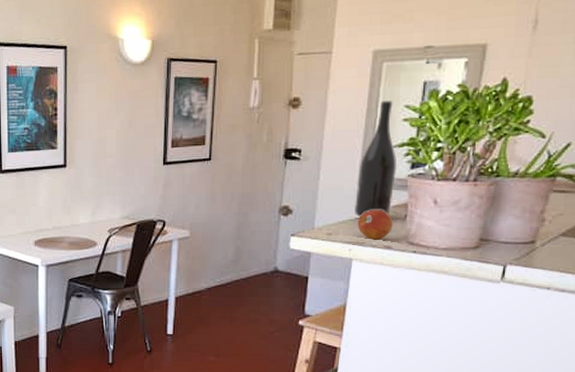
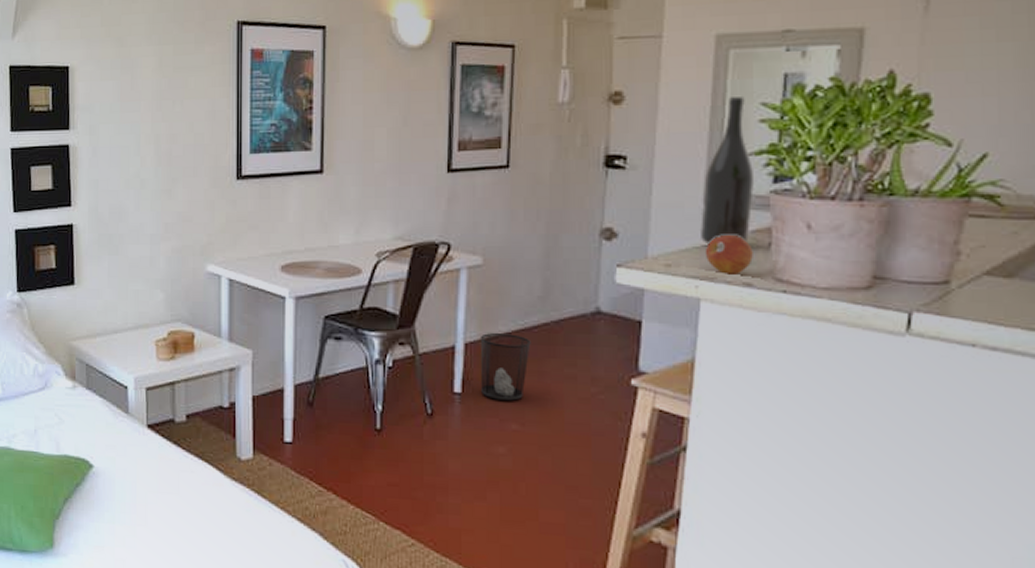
waste bin: none [187,289,225,340] -> present [480,333,531,402]

